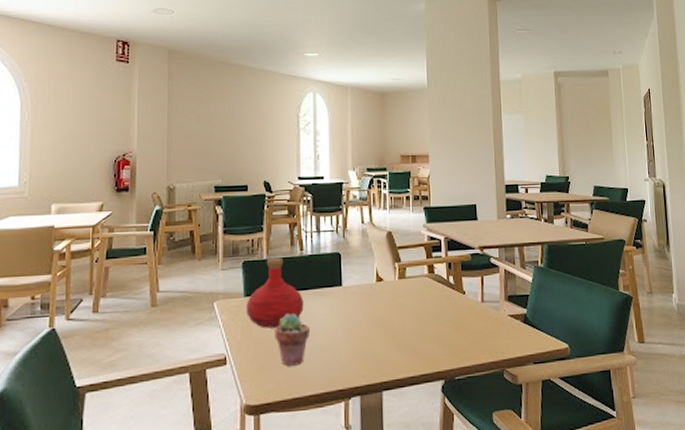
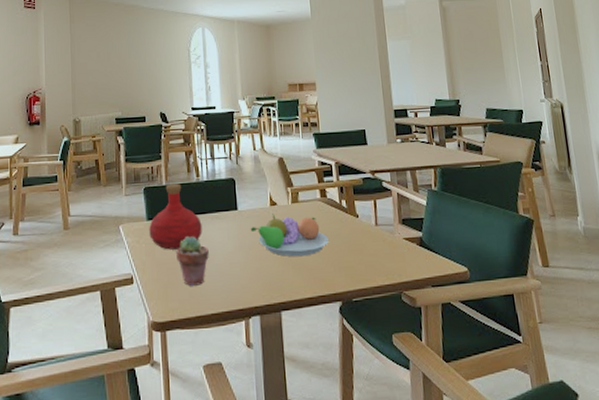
fruit bowl: none [354,290,435,335] -> present [250,214,330,257]

